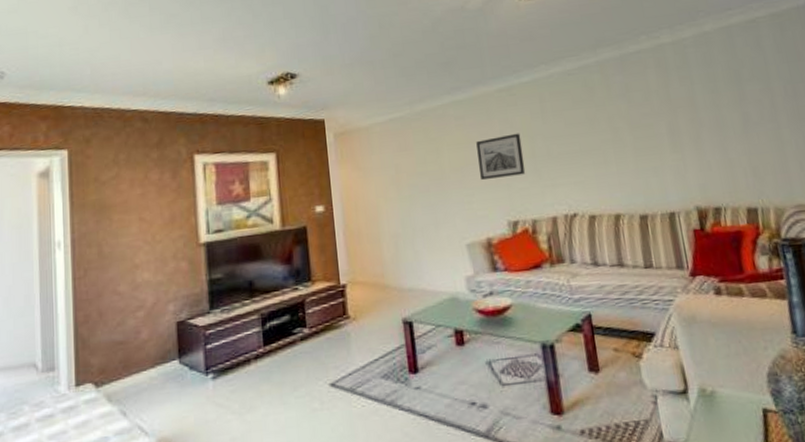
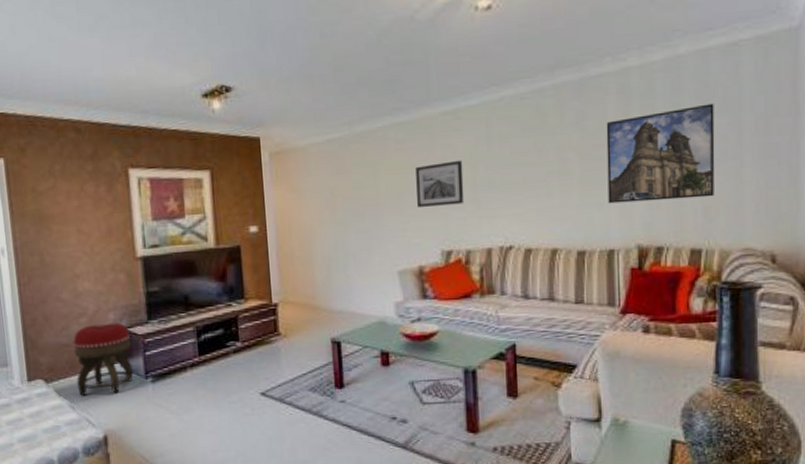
footstool: none [128,314,192,401] -> present [73,322,133,397]
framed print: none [649,73,760,168] -> present [606,103,715,204]

